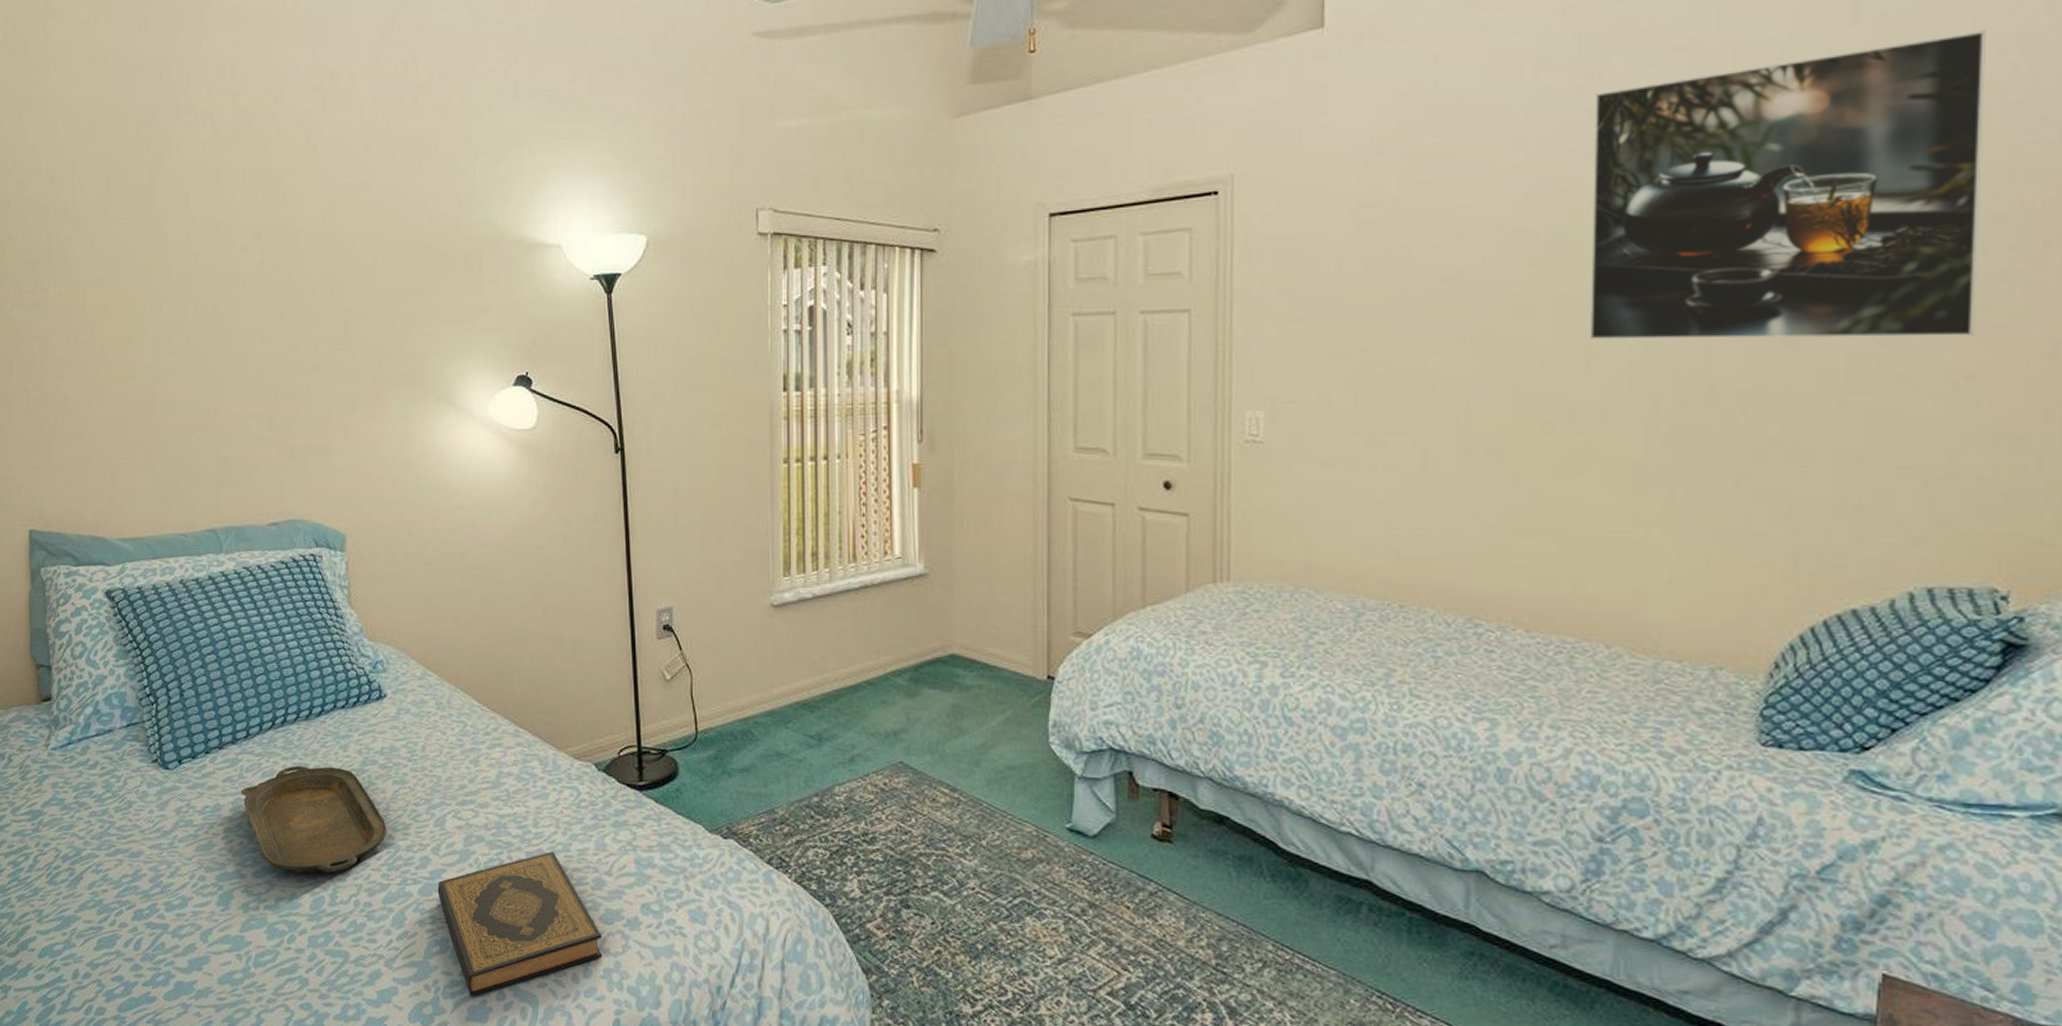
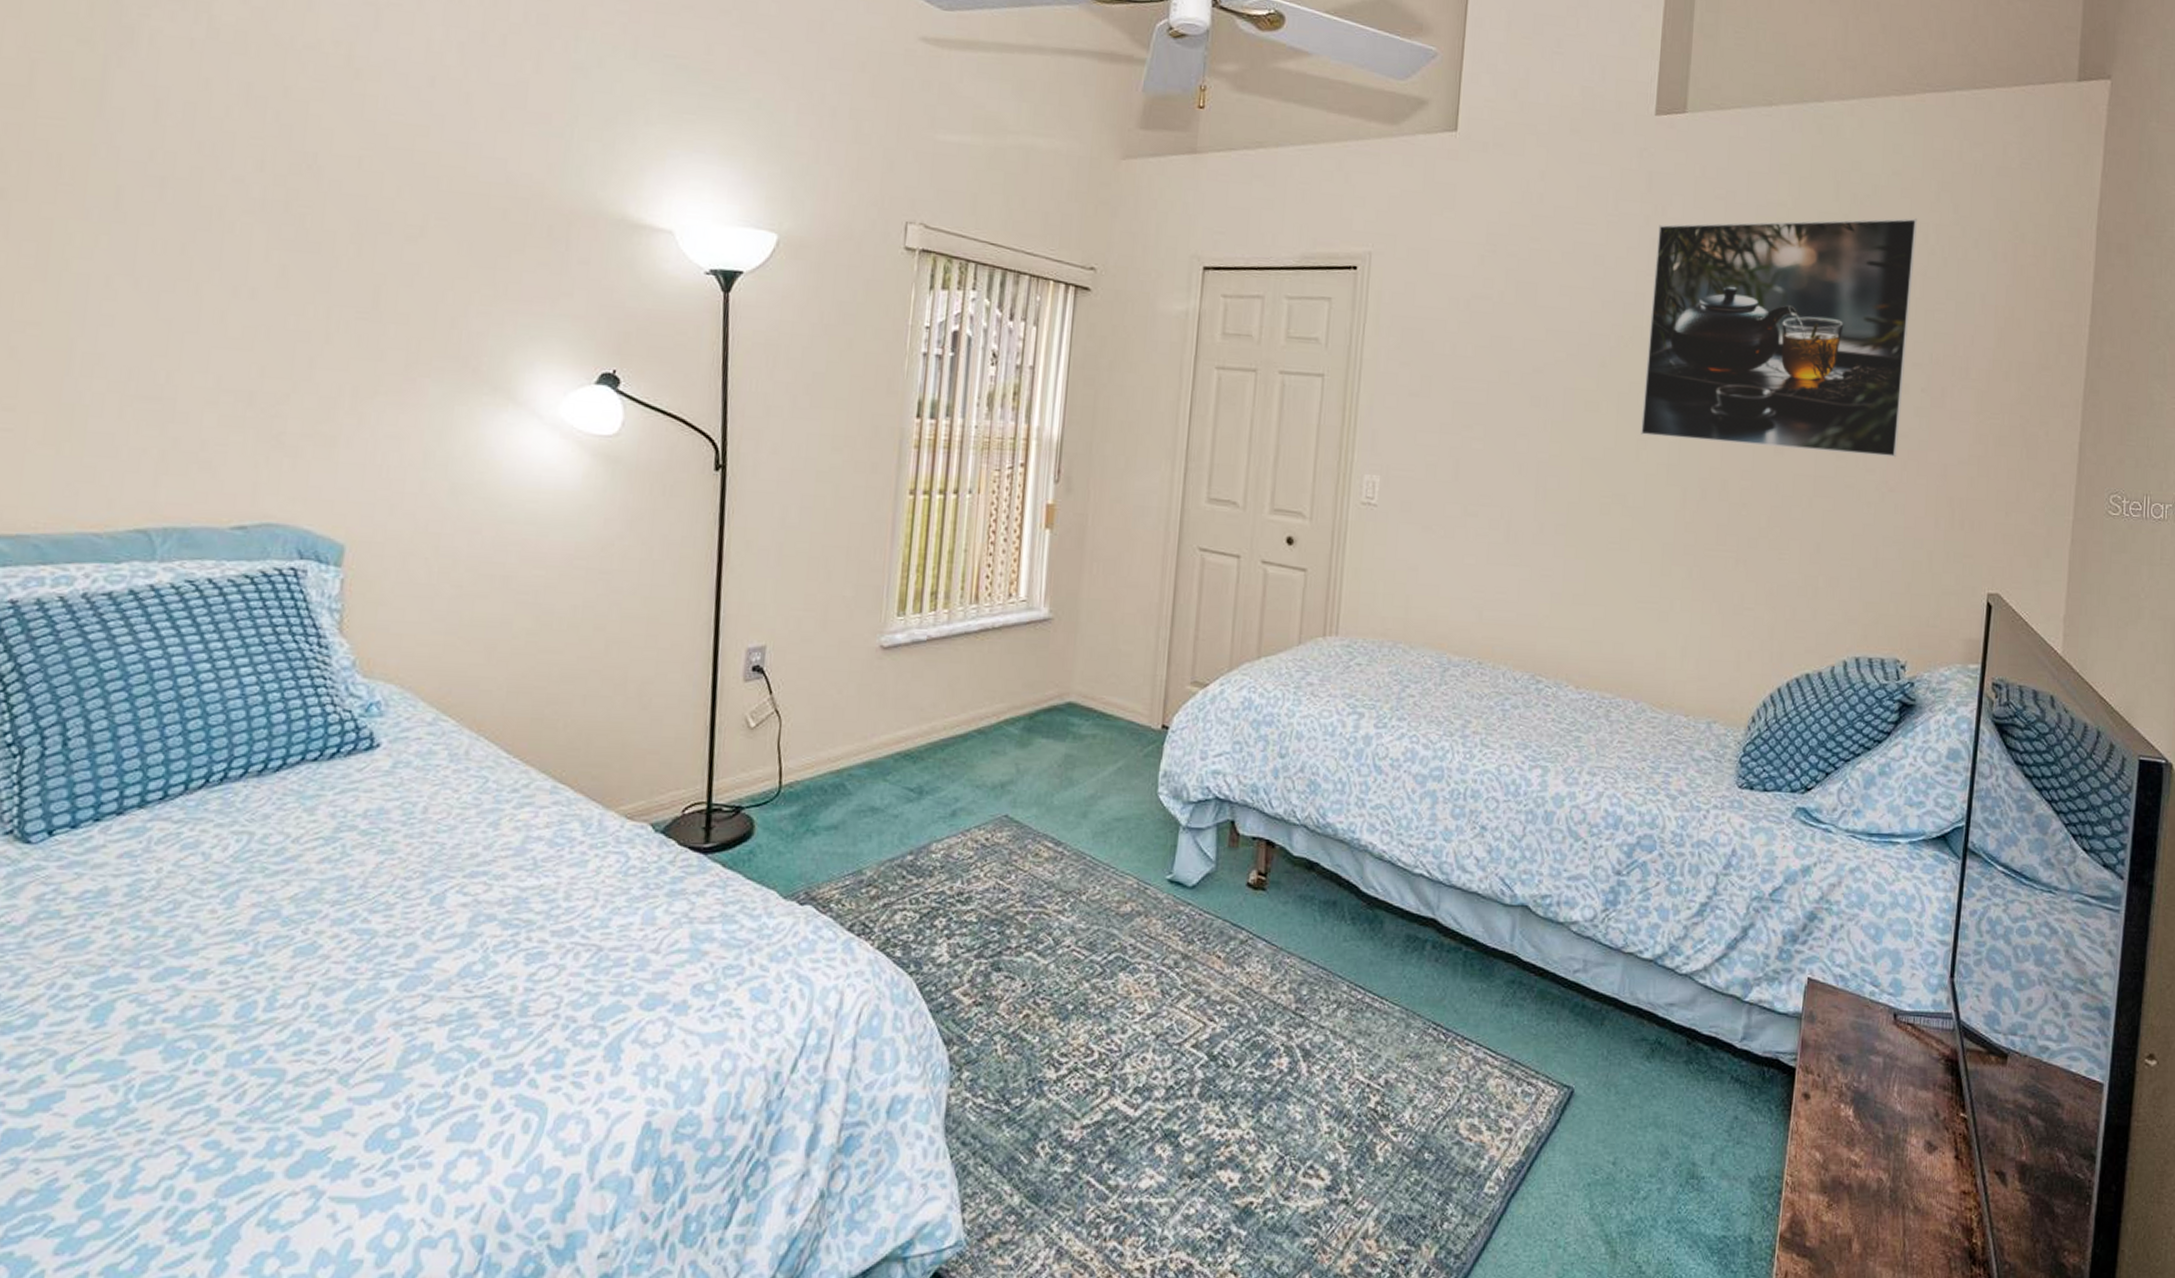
serving tray: present [240,765,387,874] -> none [143,834,362,973]
hardback book: present [437,851,602,997] -> none [424,929,639,1111]

